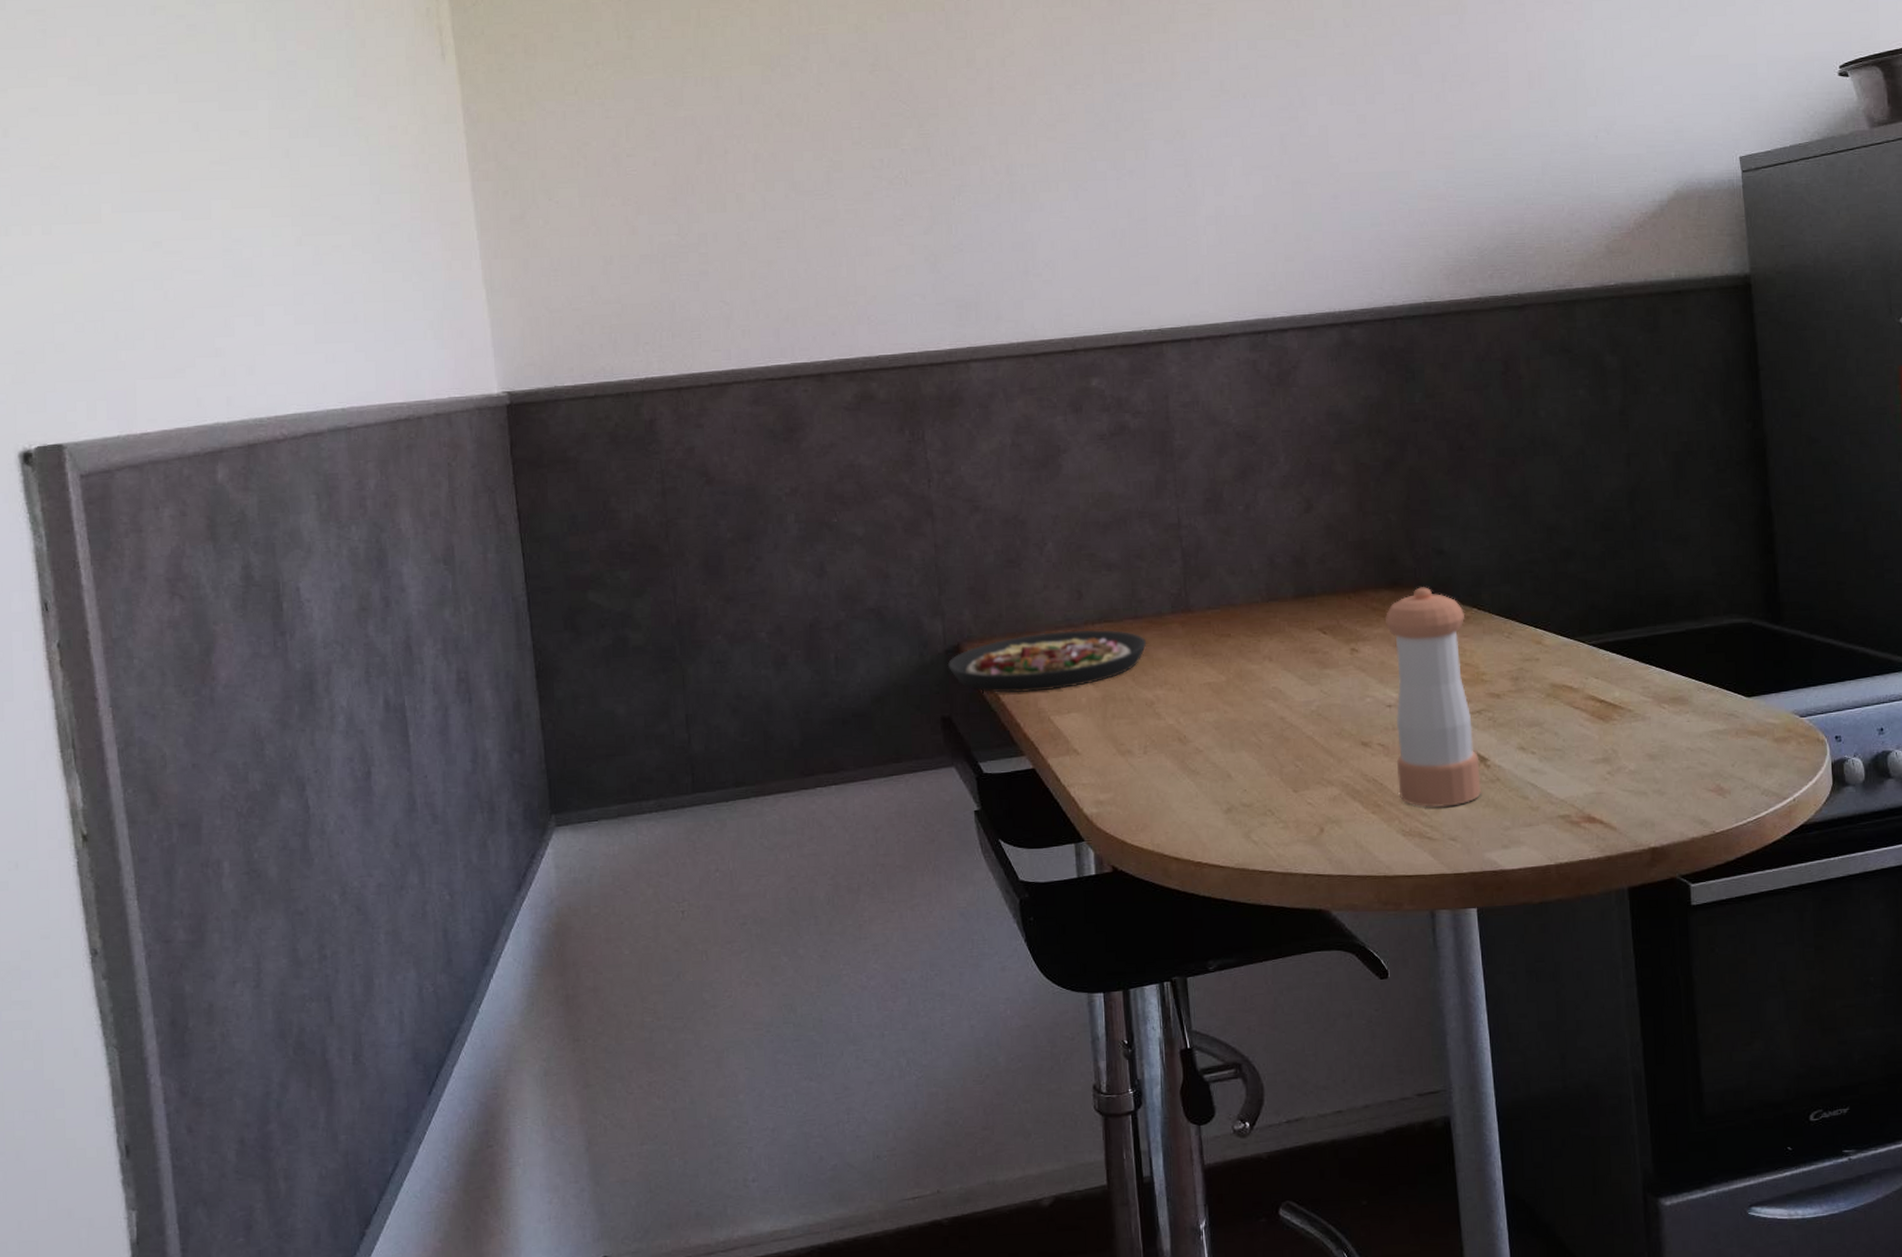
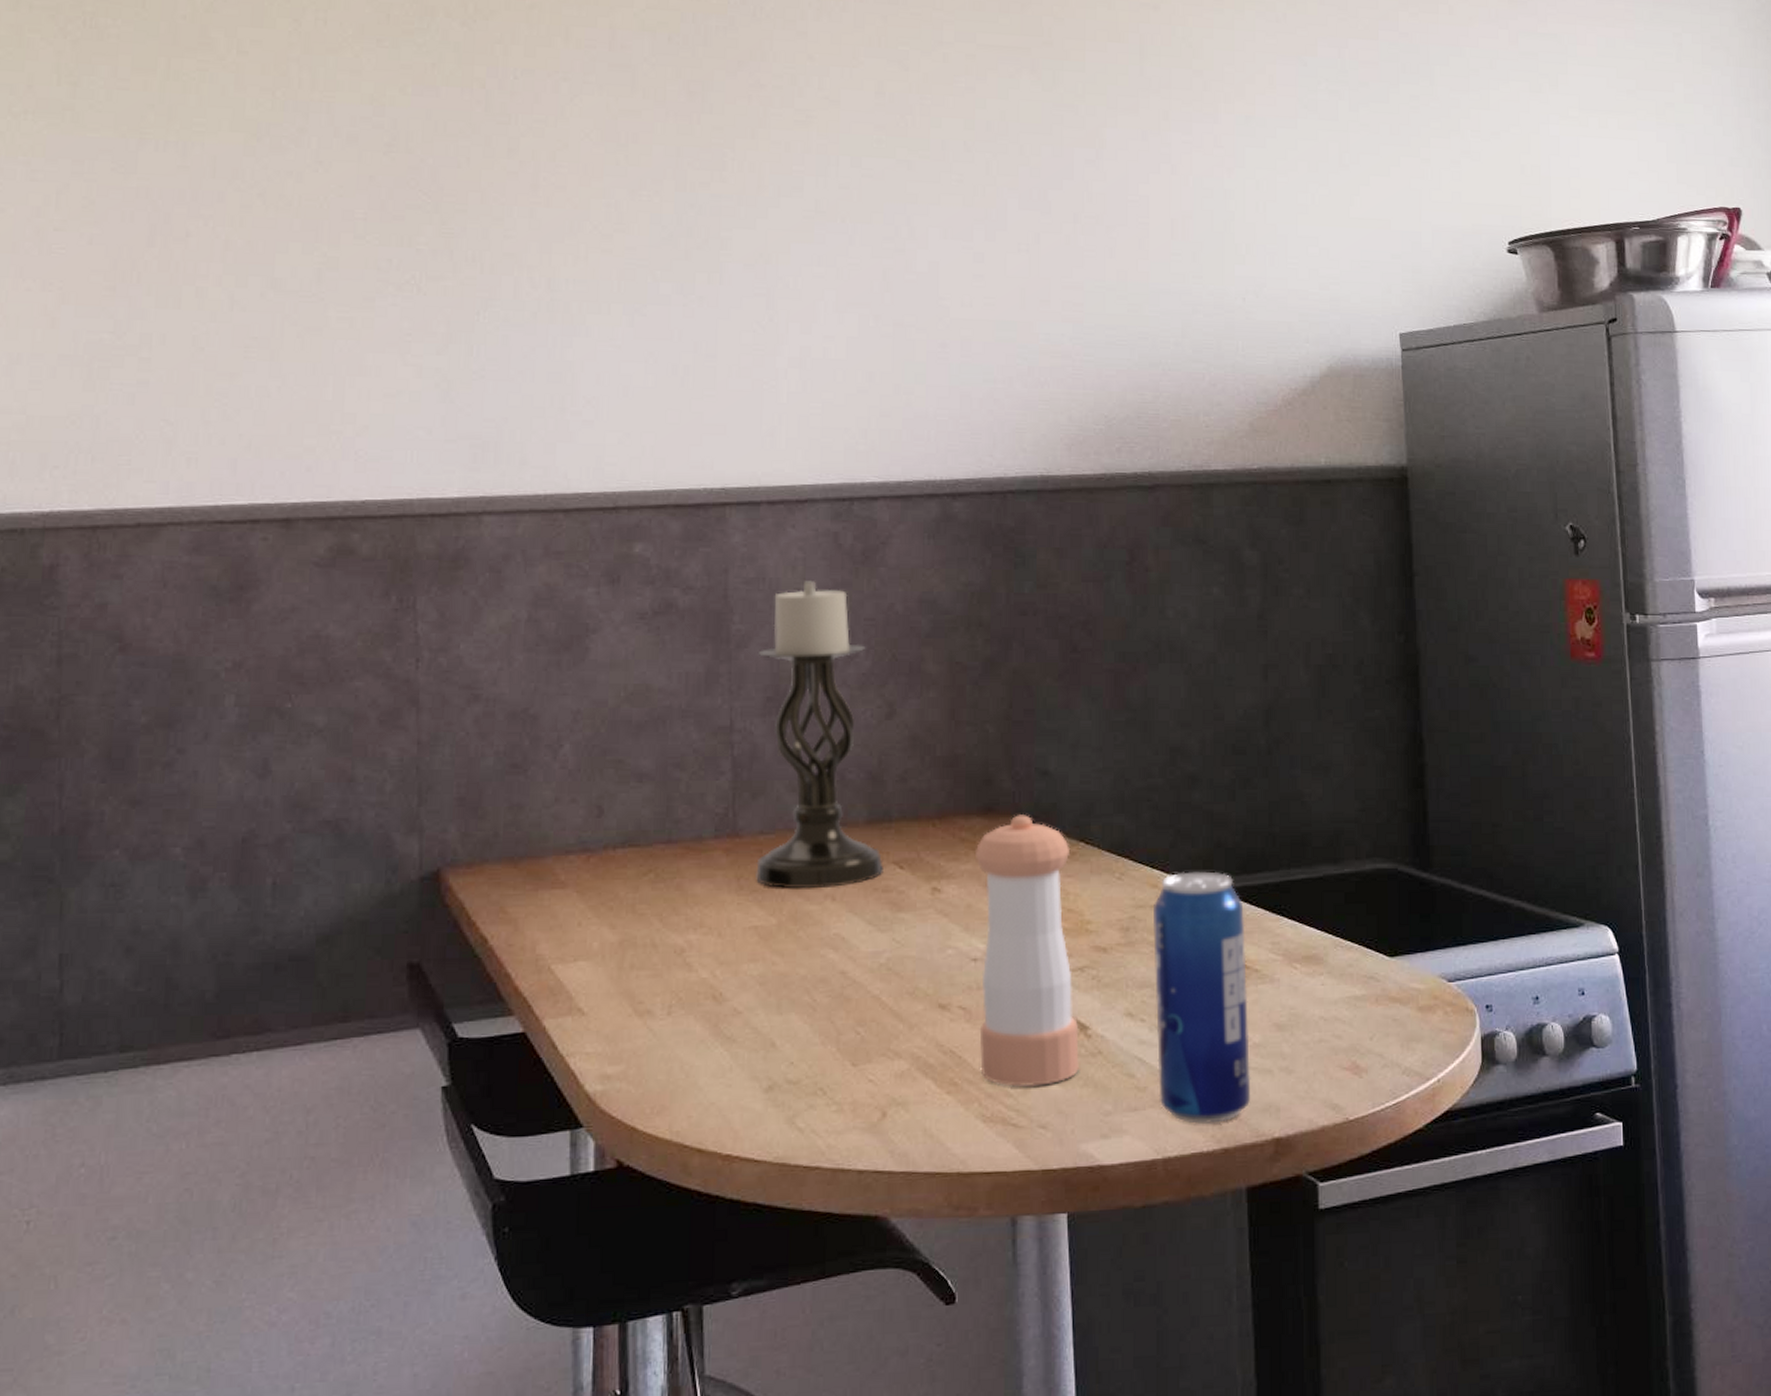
plate: present [947,630,1146,693] -> none [421,855,680,935]
candle holder: none [1198,402,1310,652] -> present [756,581,883,889]
beverage can: none [1538,629,1629,836] -> present [1152,871,1251,1124]

